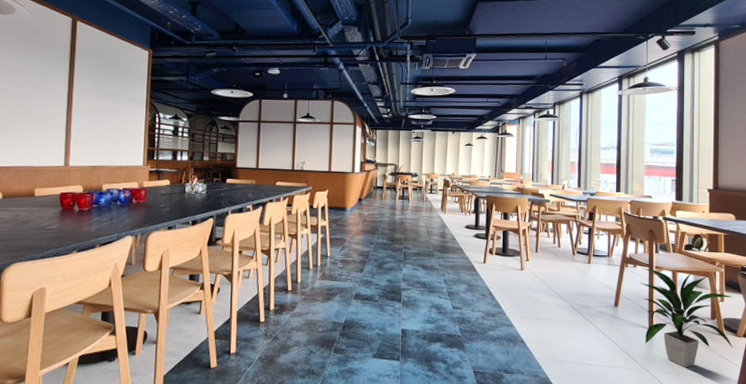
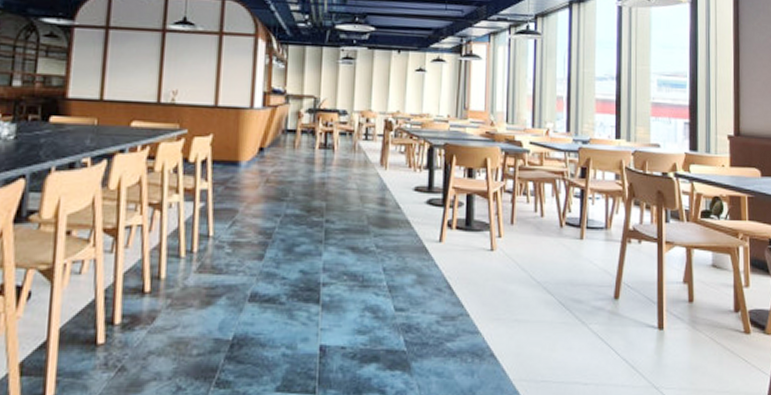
indoor plant: present [639,267,733,368] -> none [645,243,762,381]

